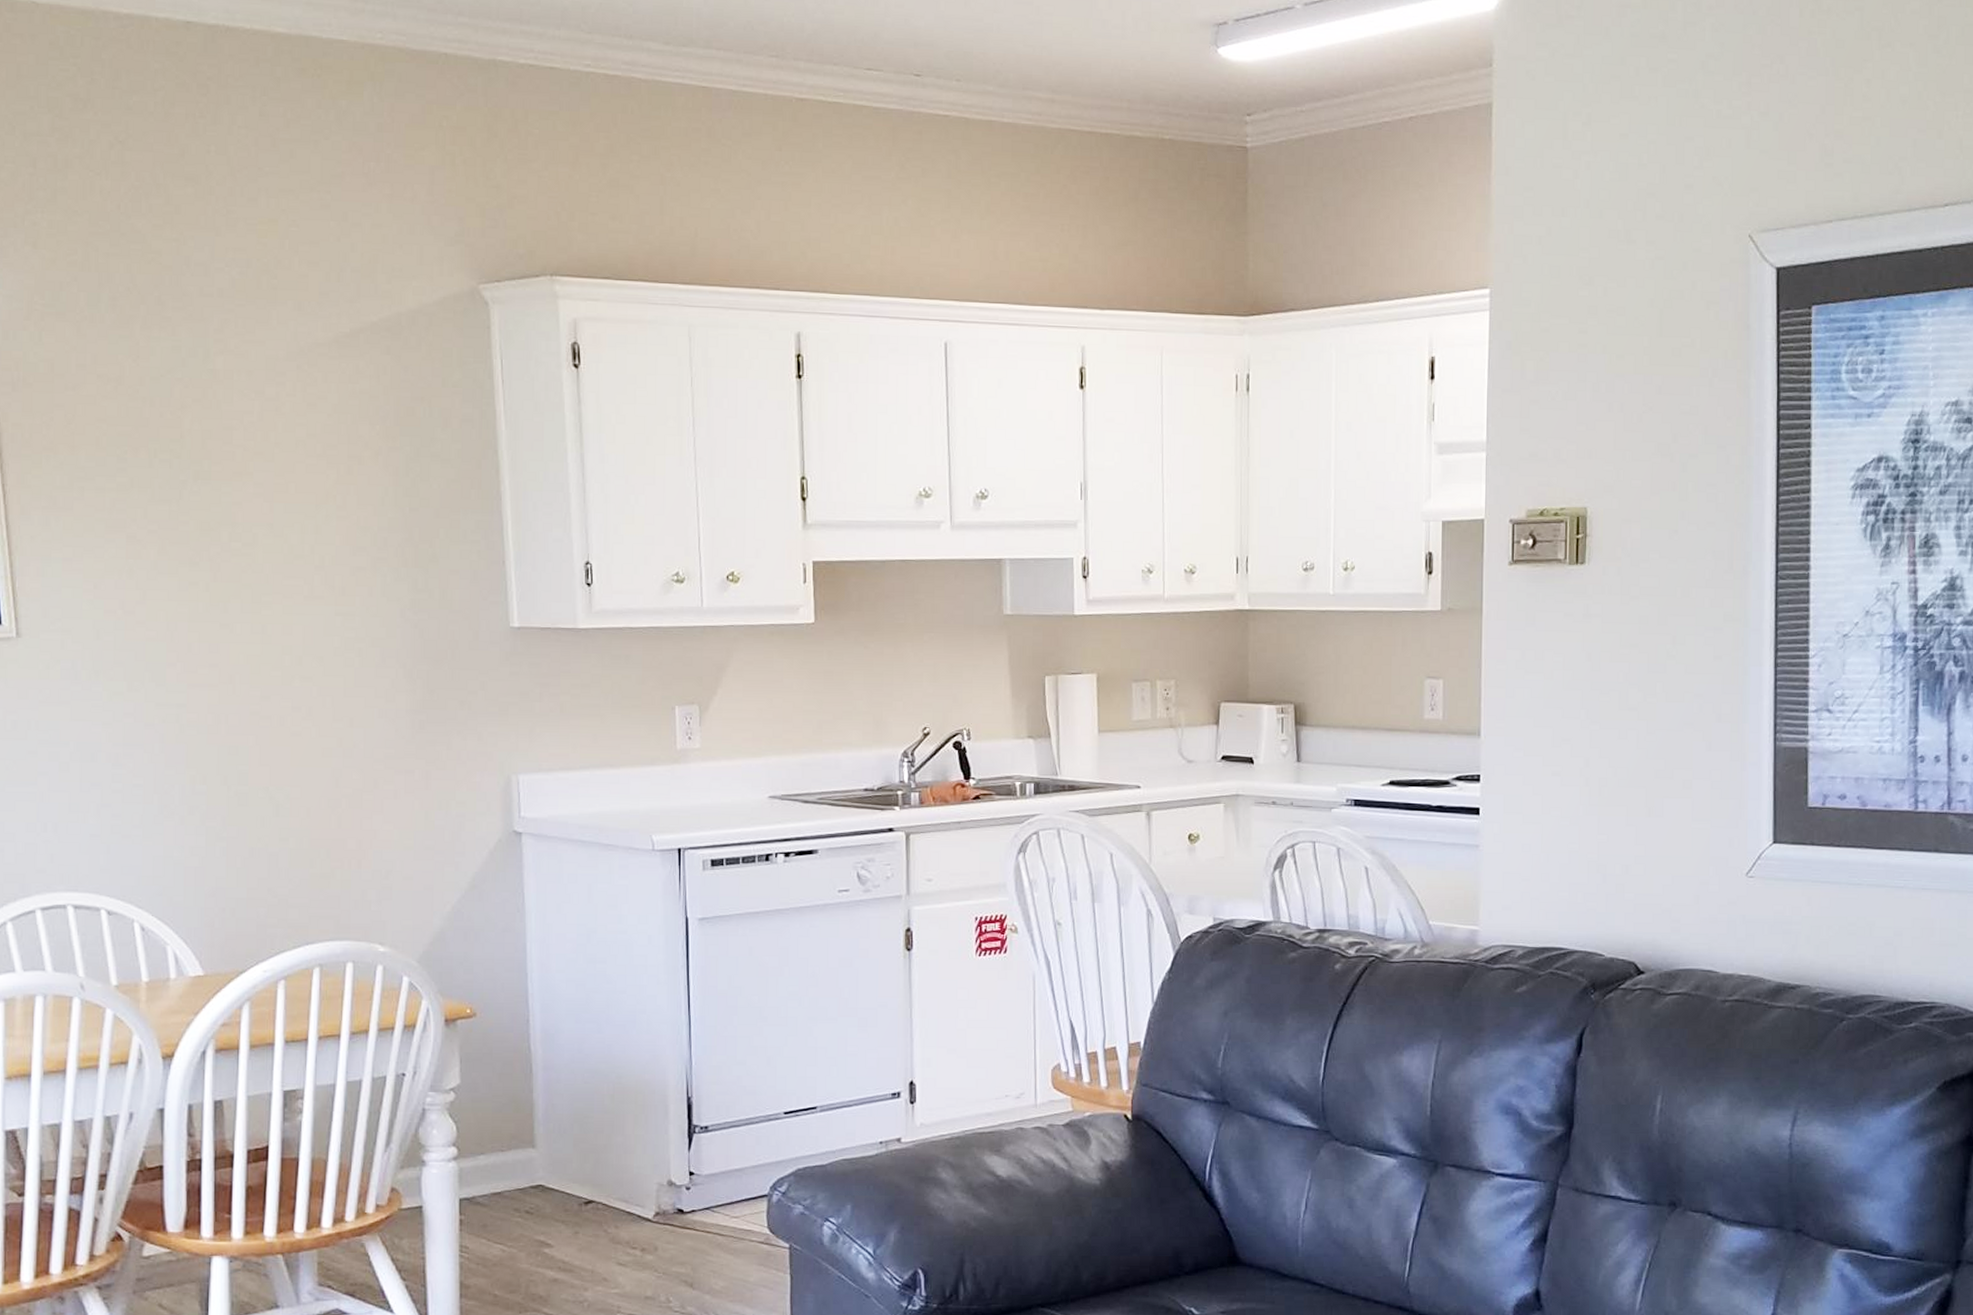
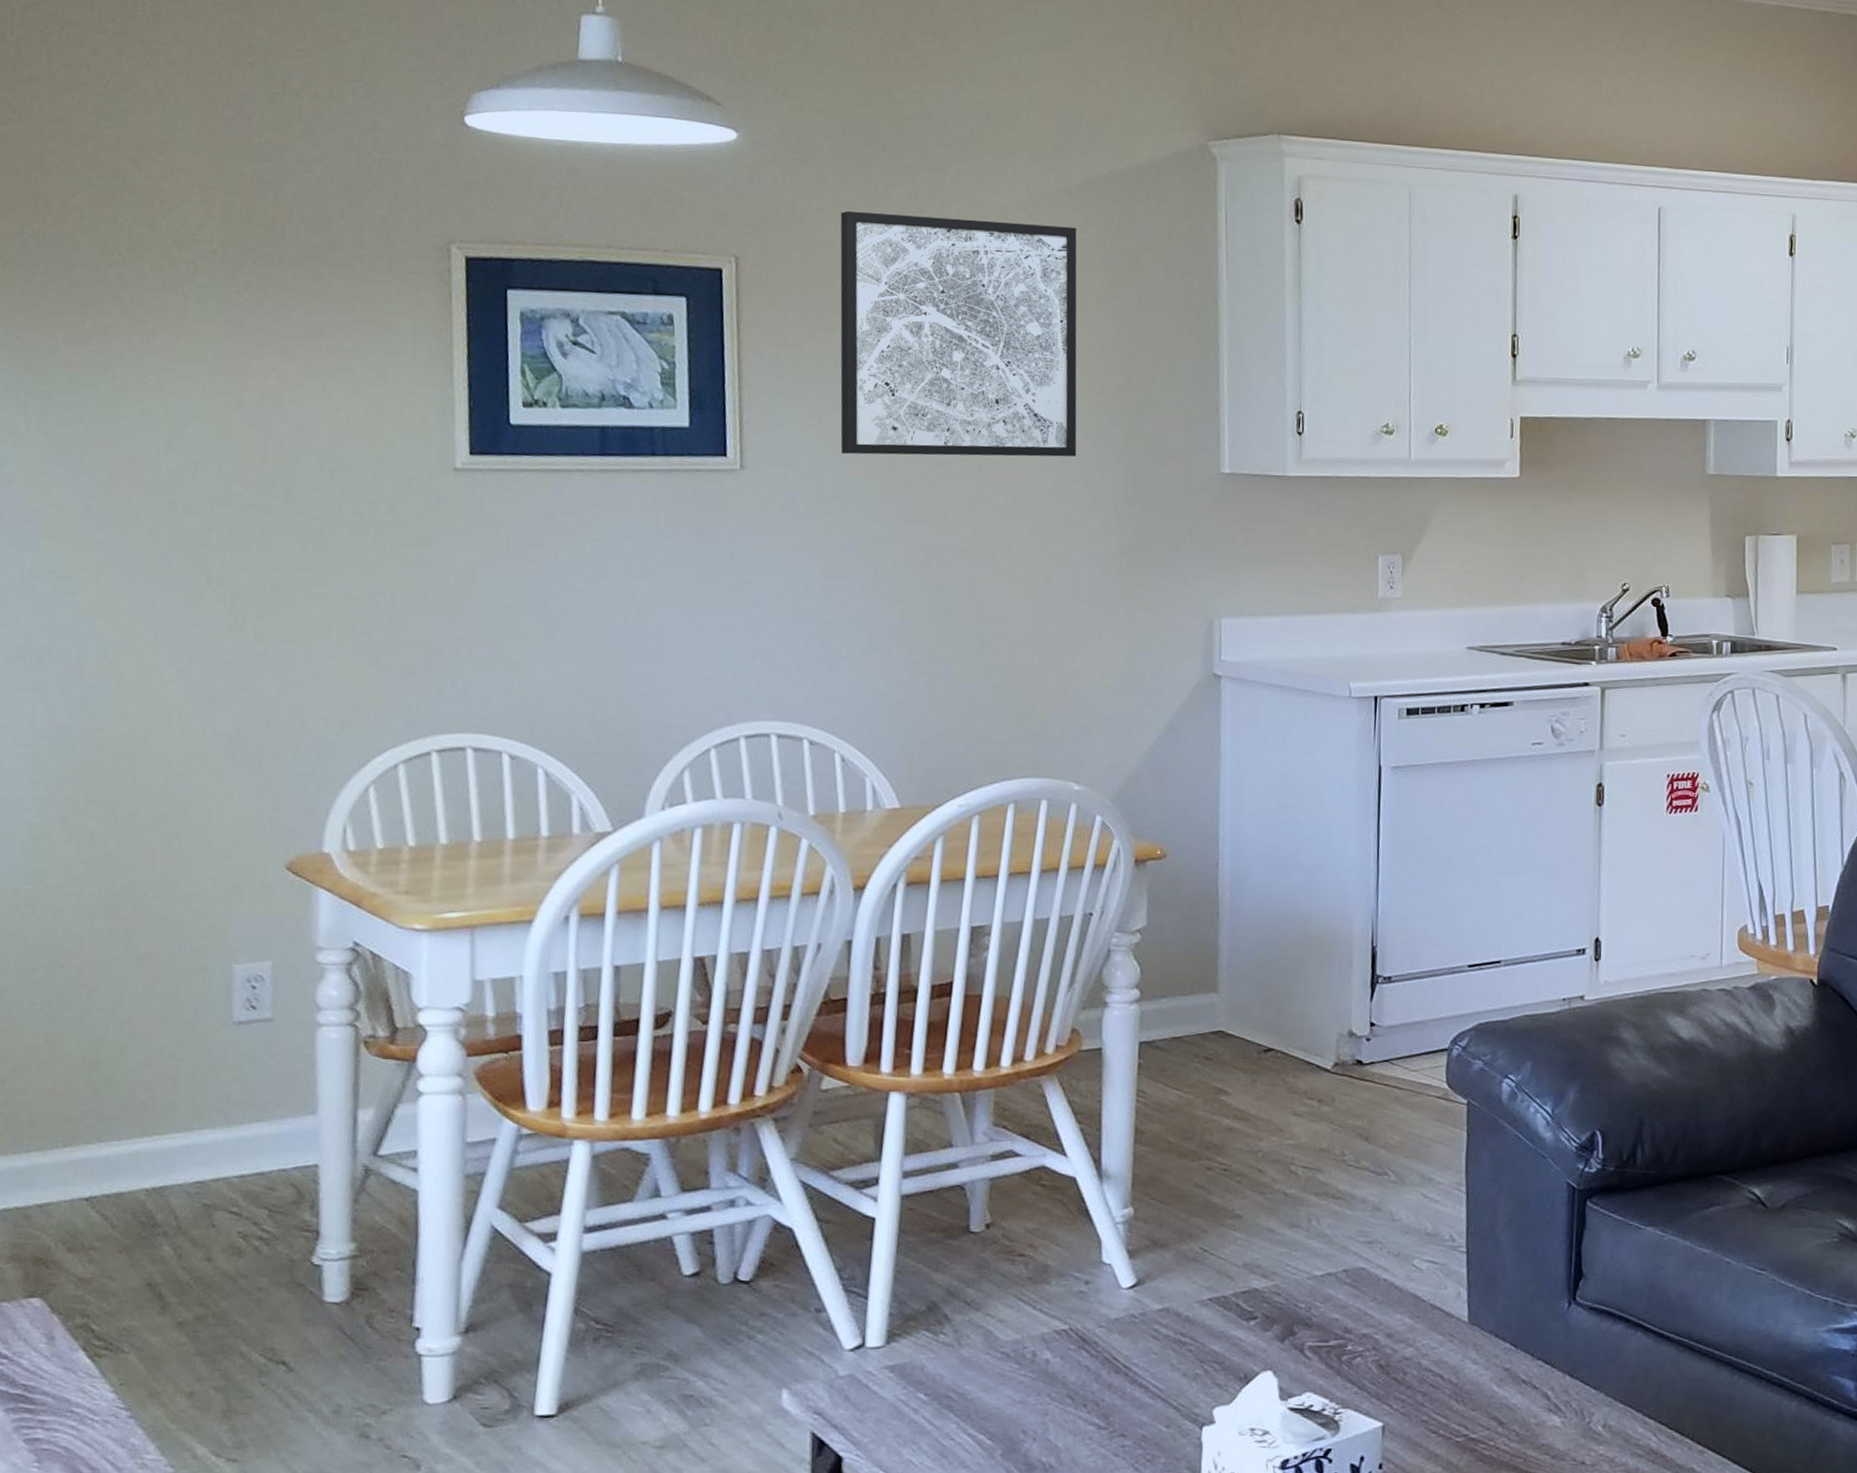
wall art: none [102,366,362,619] -> present [840,210,1077,457]

